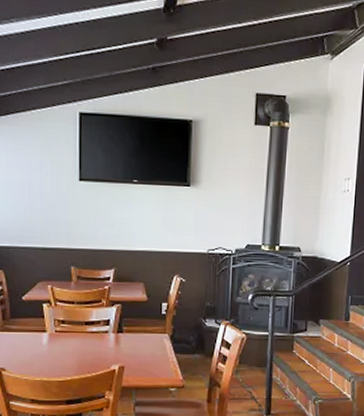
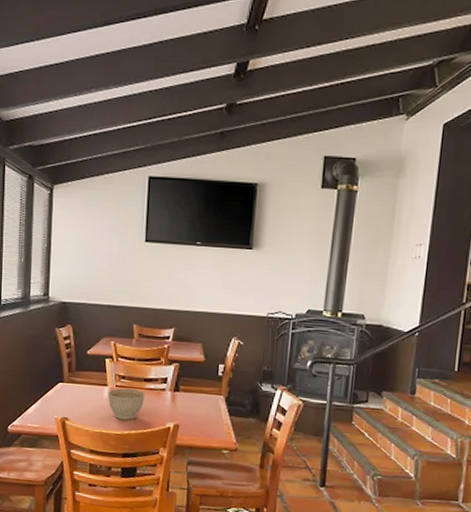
planter bowl: none [47,332,88,366] -> present [107,388,146,420]

